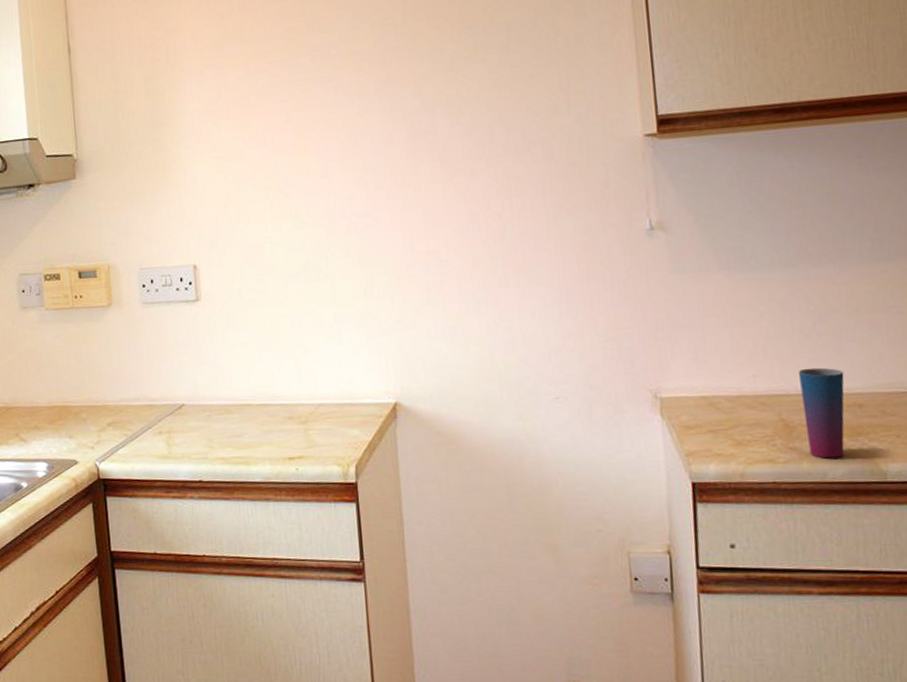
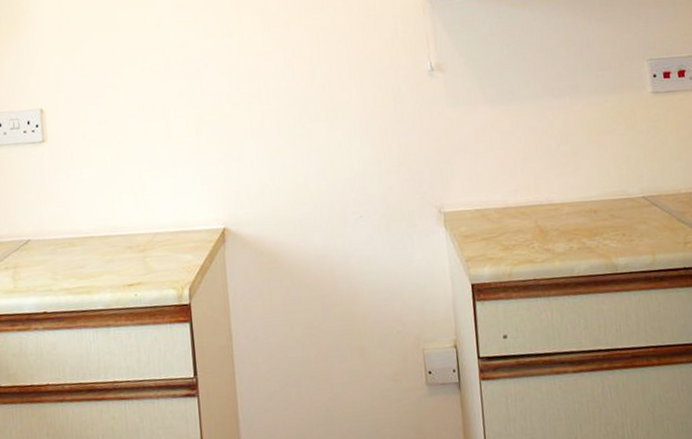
cup: present [798,367,845,459] -> none [548,181,586,257]

